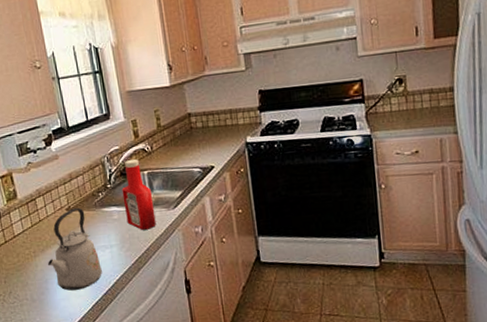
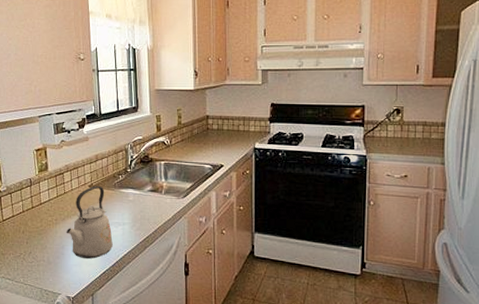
ketchup bottle: present [122,159,156,230] -> none [140,150,166,213]

